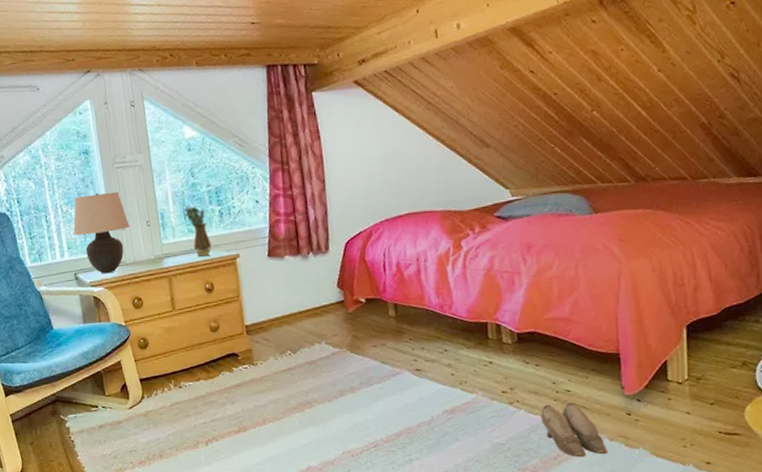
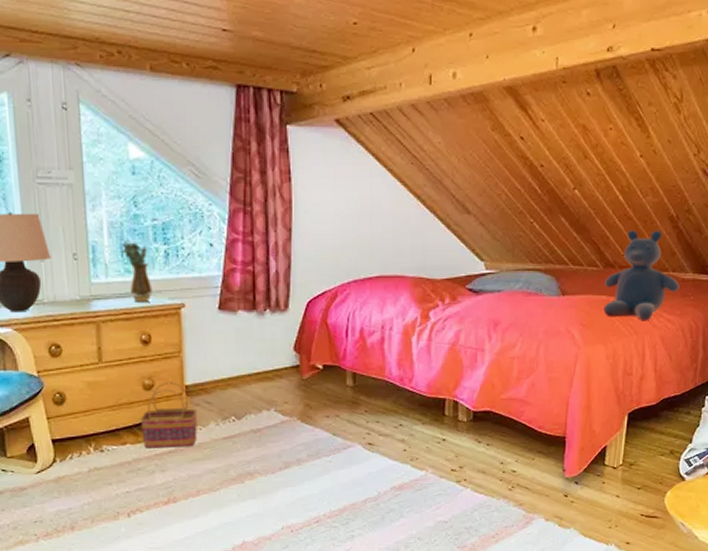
basket: none [210,323,260,383] -> present [141,382,198,448]
slippers: present [541,402,609,458] -> none [485,483,543,536]
teddy bear: none [638,139,724,231] -> present [603,230,680,321]

